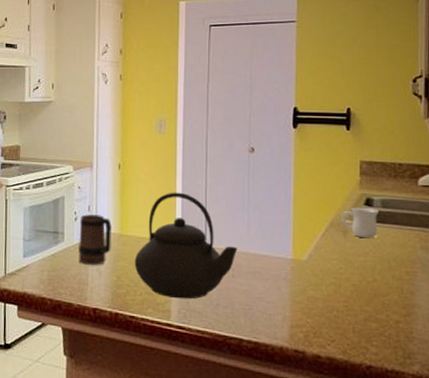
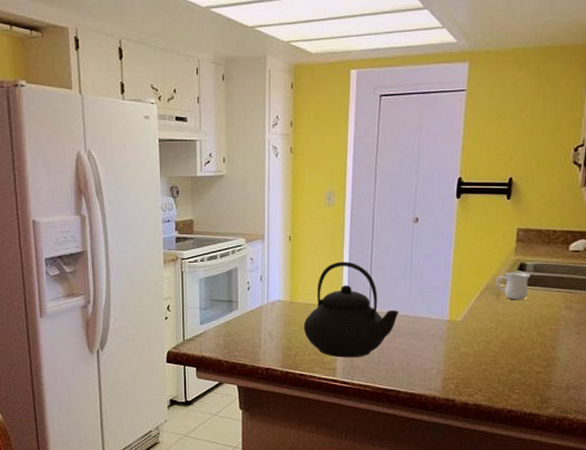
mug: present [78,214,112,265] -> none [252,284,282,330]

